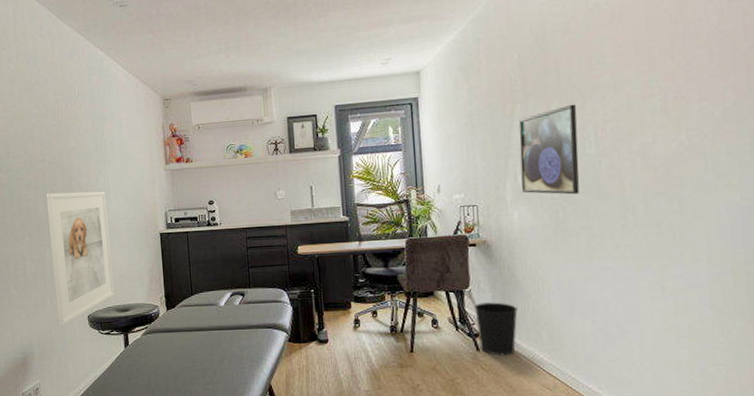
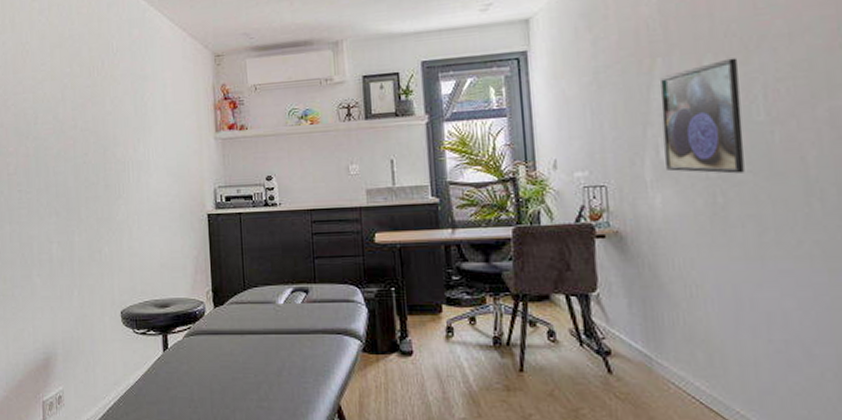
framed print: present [46,191,114,326] -> none [77,163,152,323]
wastebasket: present [473,302,518,356] -> none [603,311,663,382]

